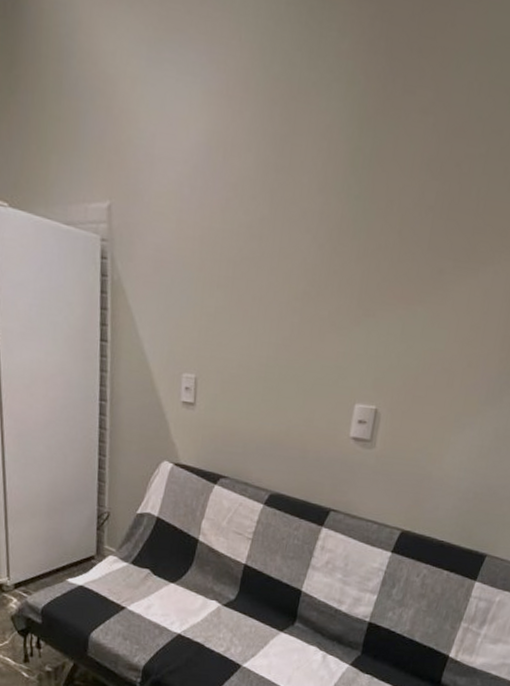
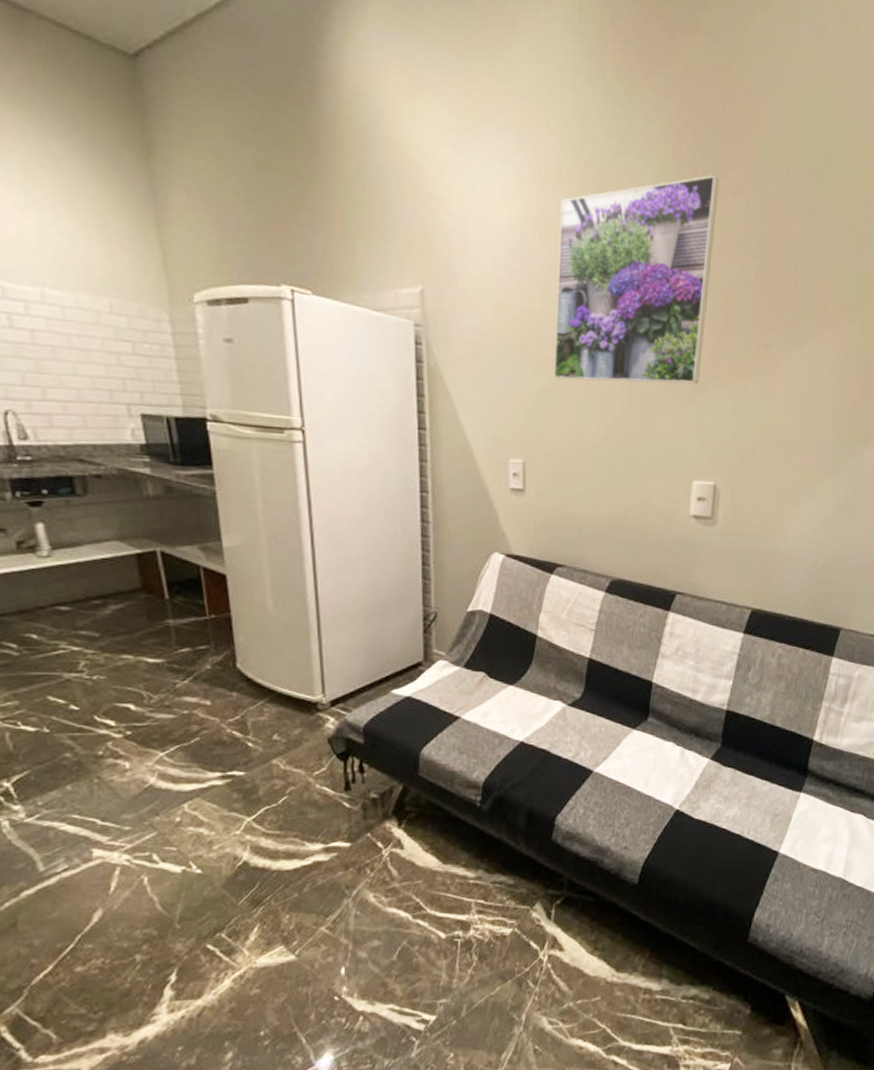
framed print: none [229,91,409,309] -> present [554,174,720,384]

